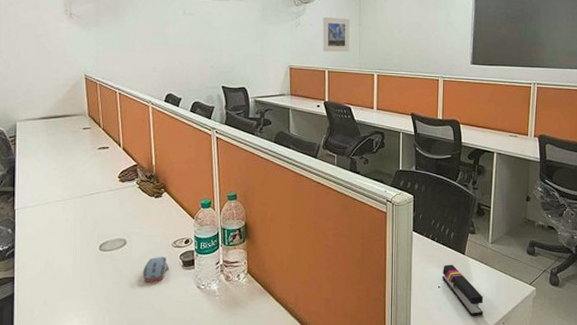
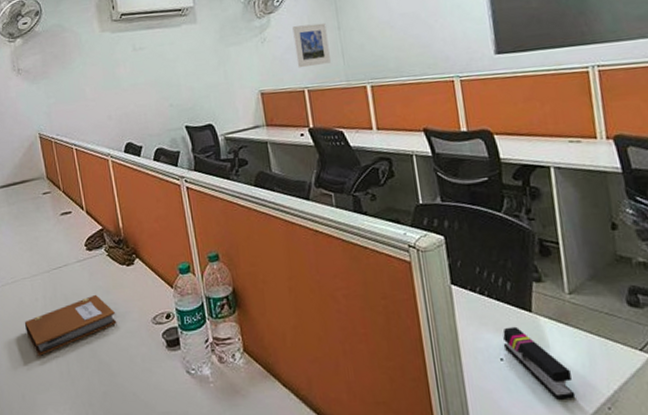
notebook: none [52,219,141,268] -> present [24,294,117,356]
computer mouse: present [142,257,169,283] -> none [123,336,151,369]

